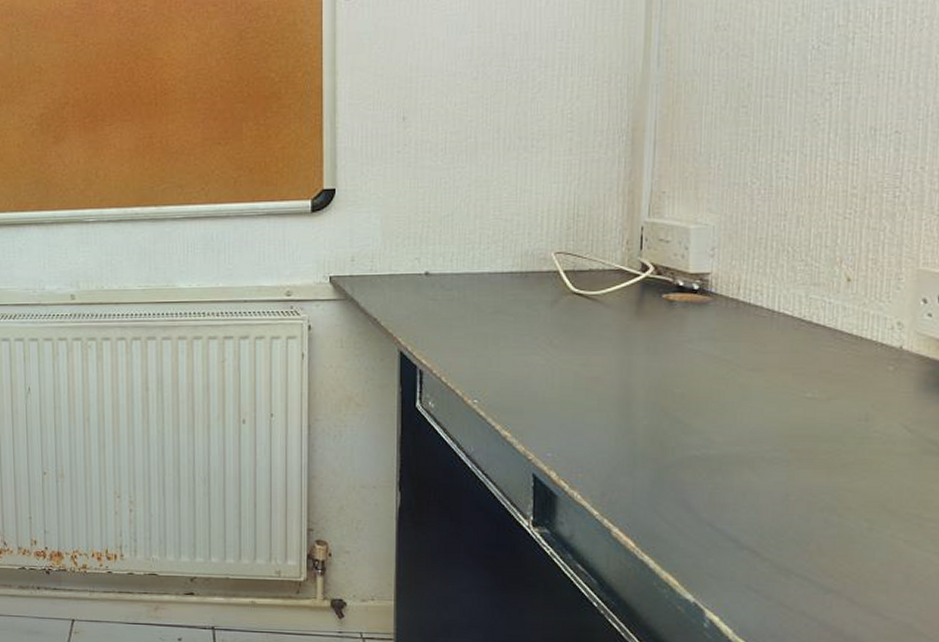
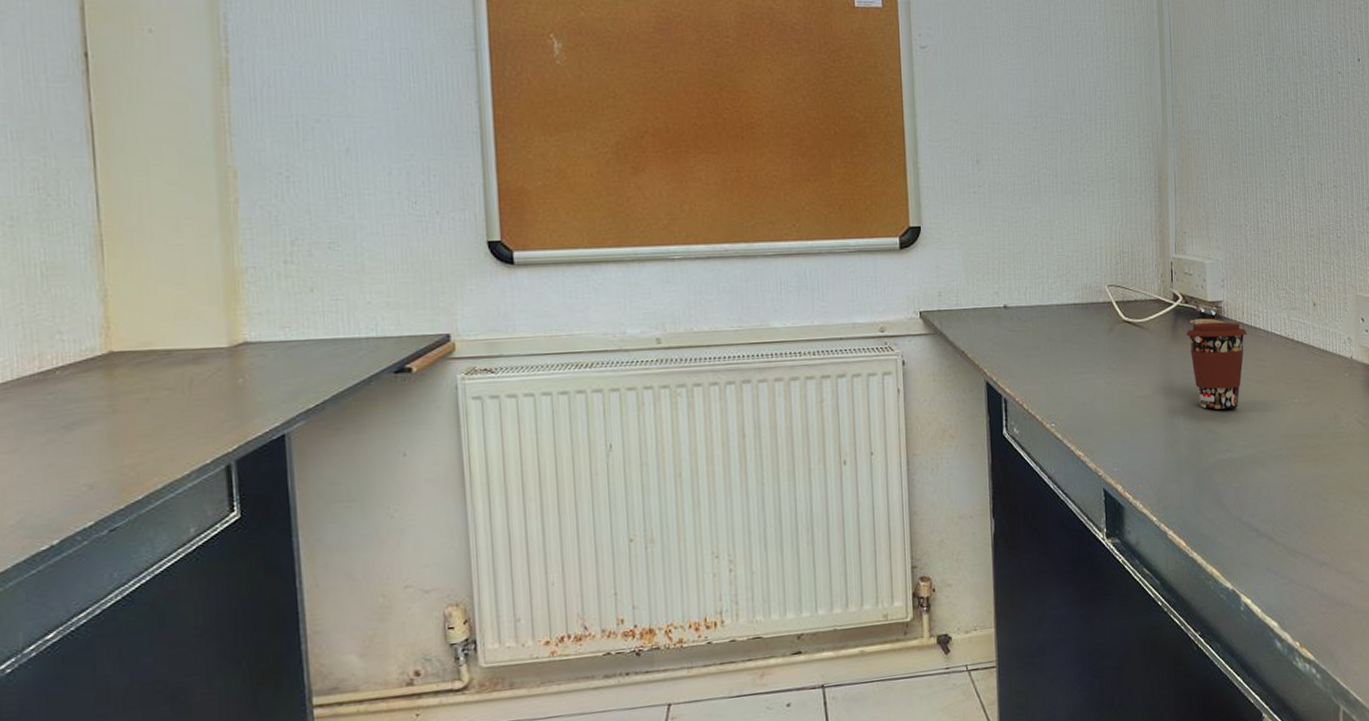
coffee cup: none [654,298,742,399] -> present [1185,322,1247,410]

